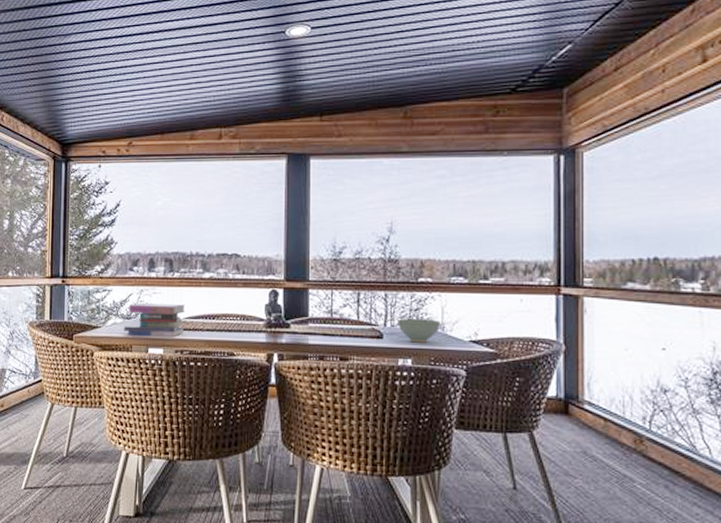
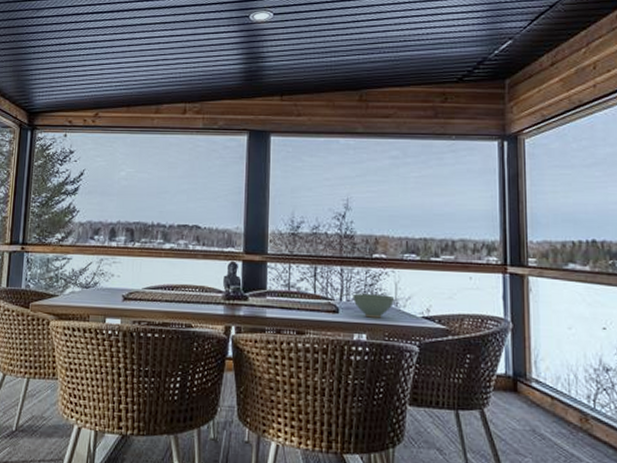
books: present [124,303,185,338] -> none [82,272,145,308]

